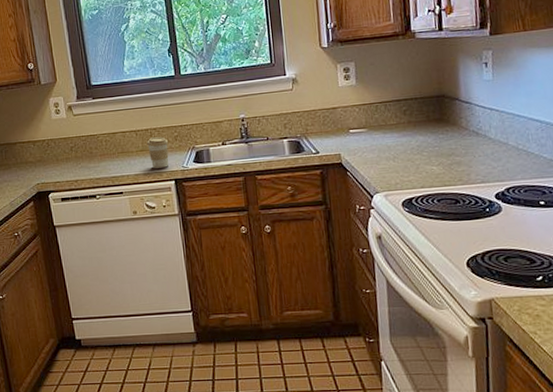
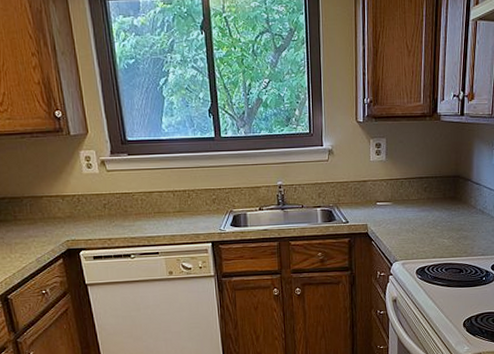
coffee cup: present [147,137,169,169] -> none [185,199,207,230]

